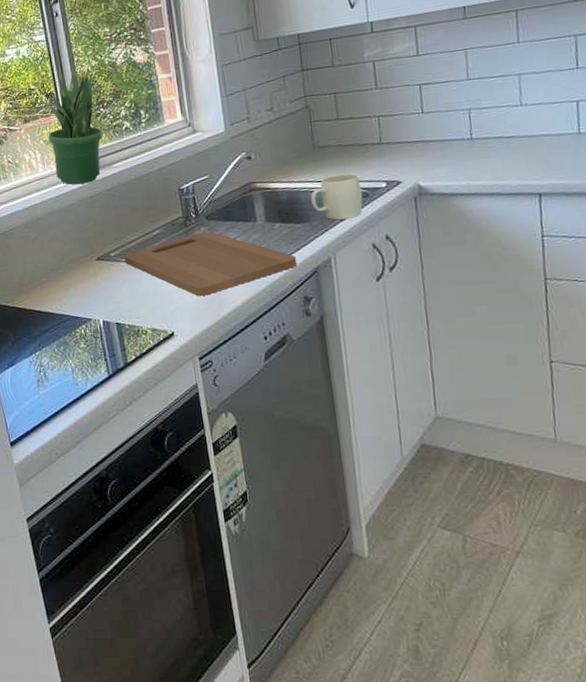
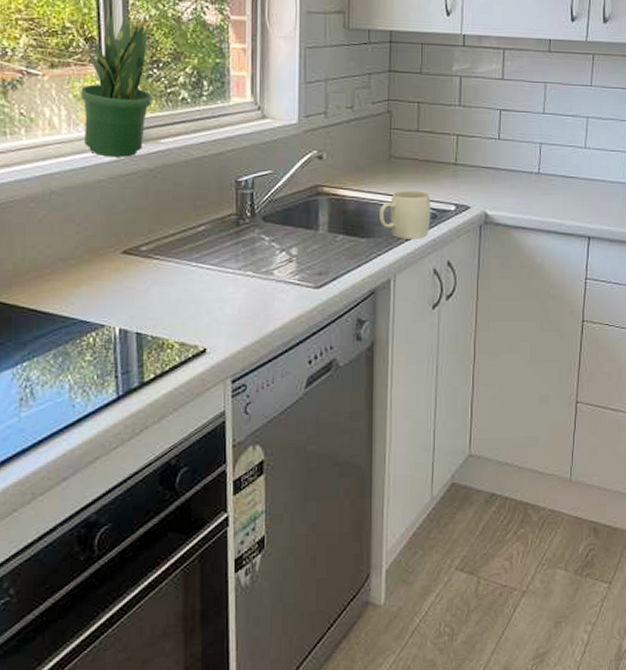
cutting board: present [124,231,297,296] -> none [158,234,356,308]

